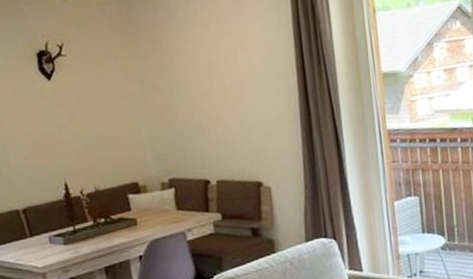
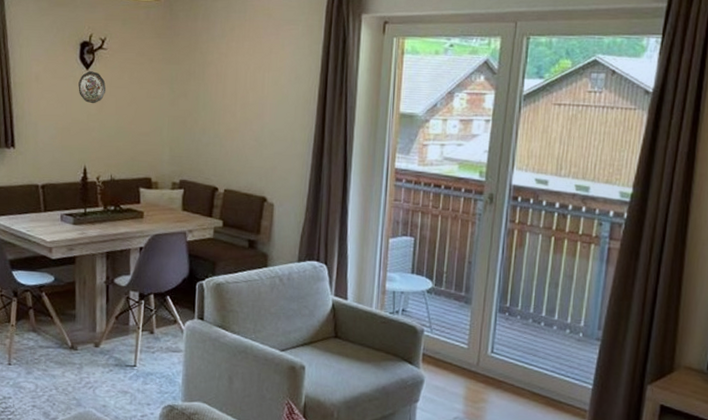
decorative plate: none [42,81,74,115] -> present [78,71,106,104]

